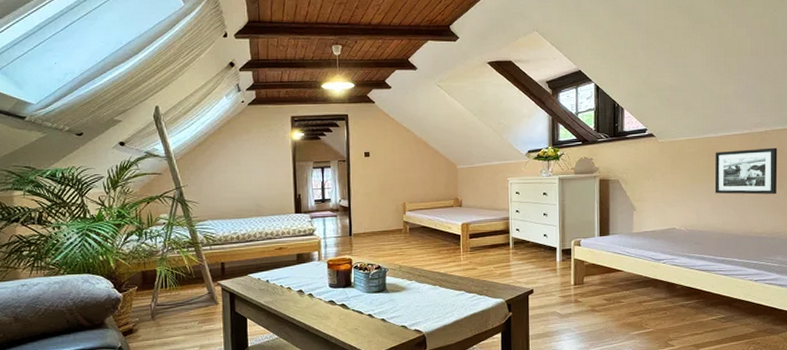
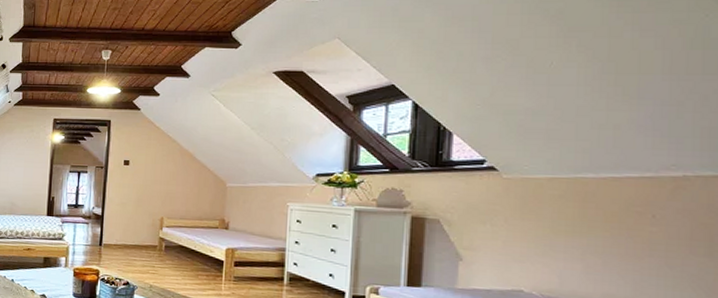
picture frame: present [714,147,778,195] -> none [590,197,705,266]

